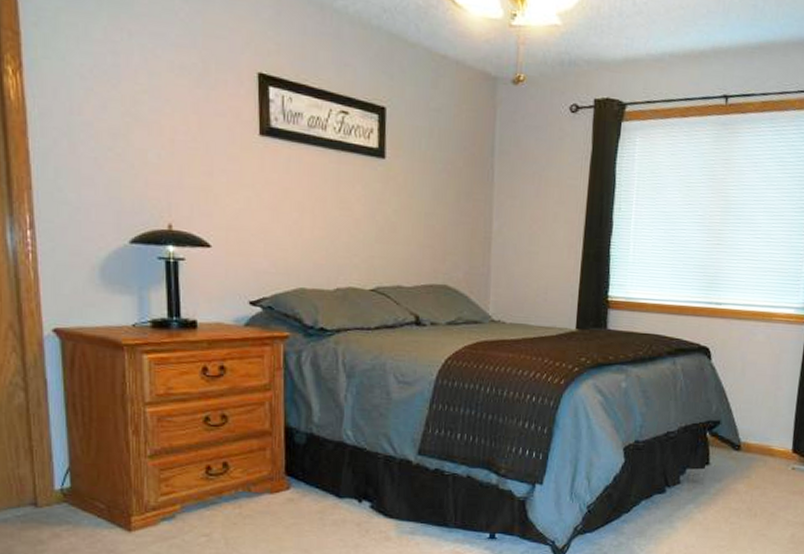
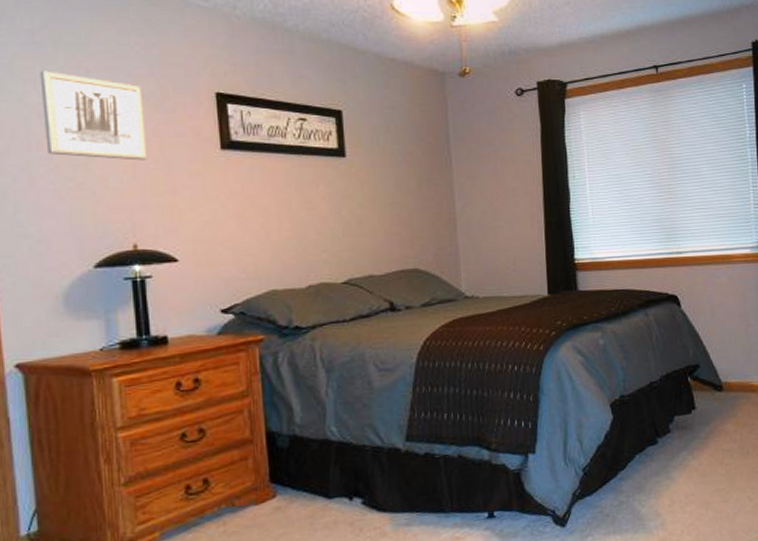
wall art: none [83,28,186,138] -> present [40,70,147,161]

